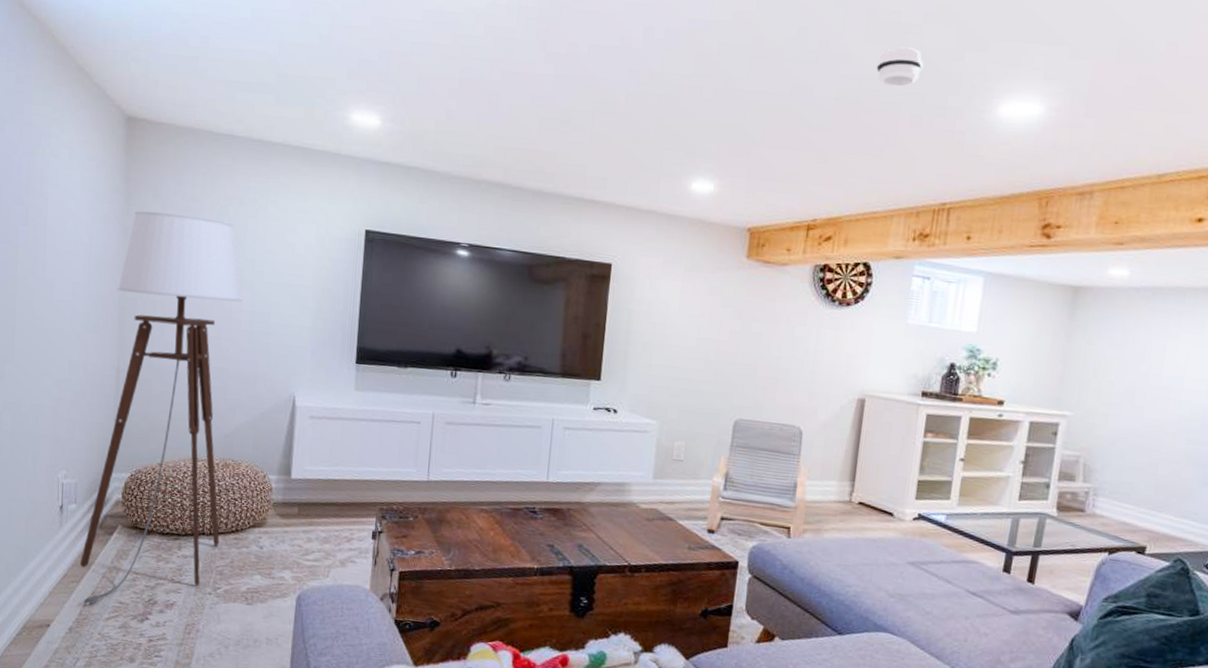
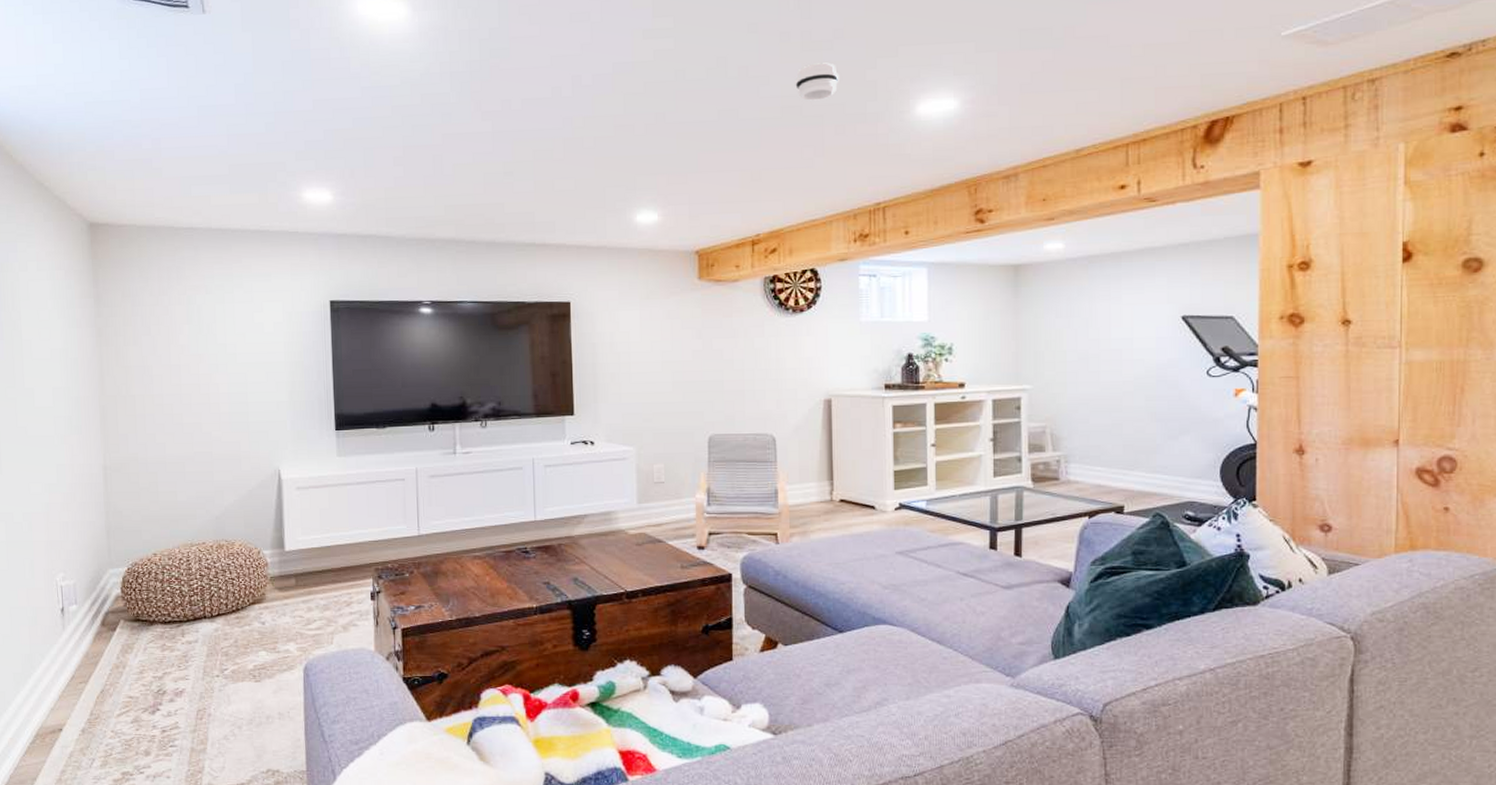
floor lamp: present [80,211,242,606] -> none [86,309,222,705]

